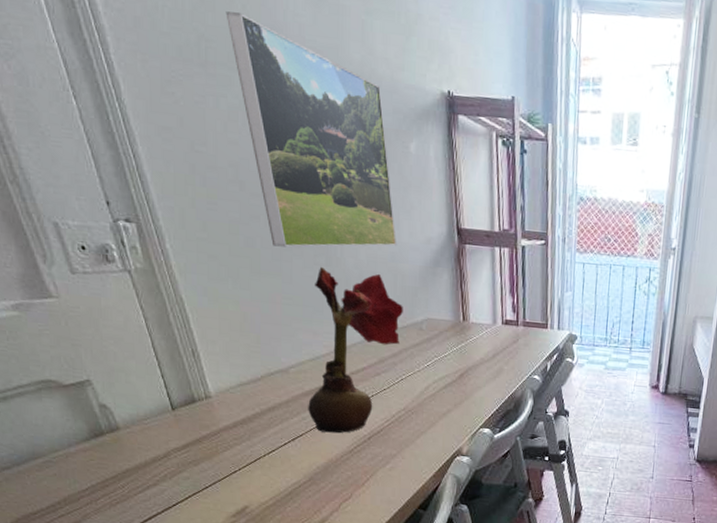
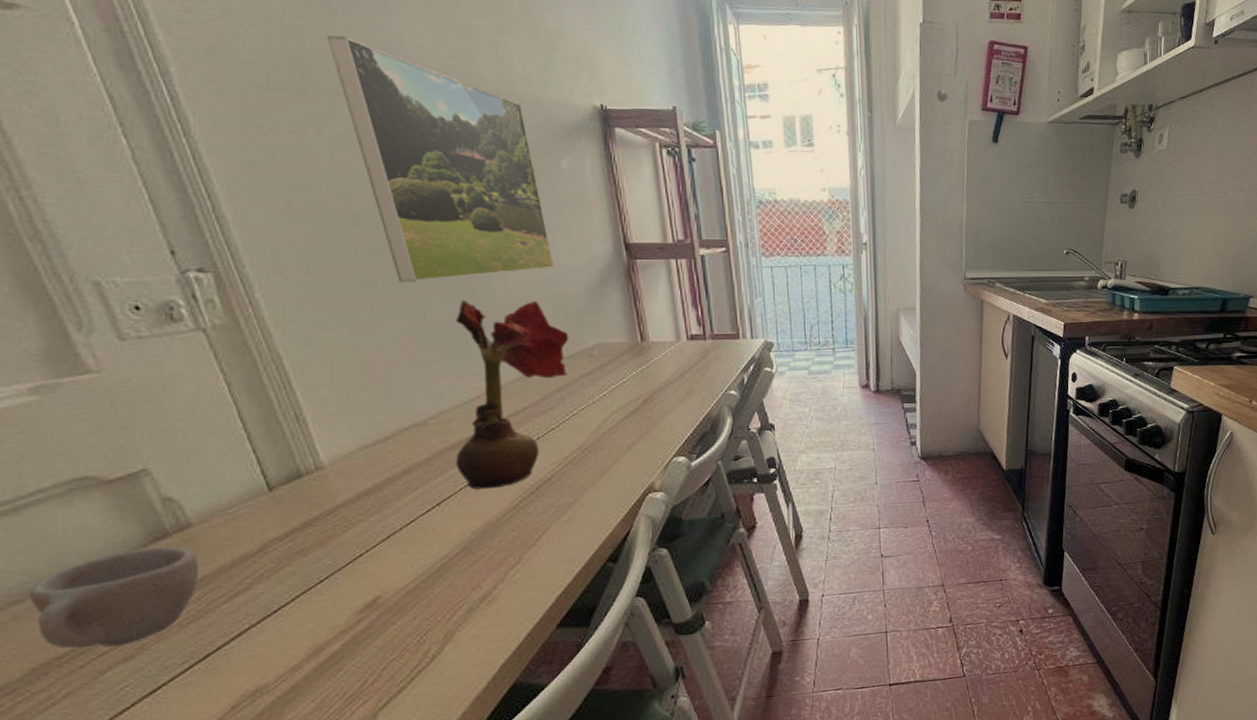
cup: none [14,441,124,512] -> present [28,546,200,649]

